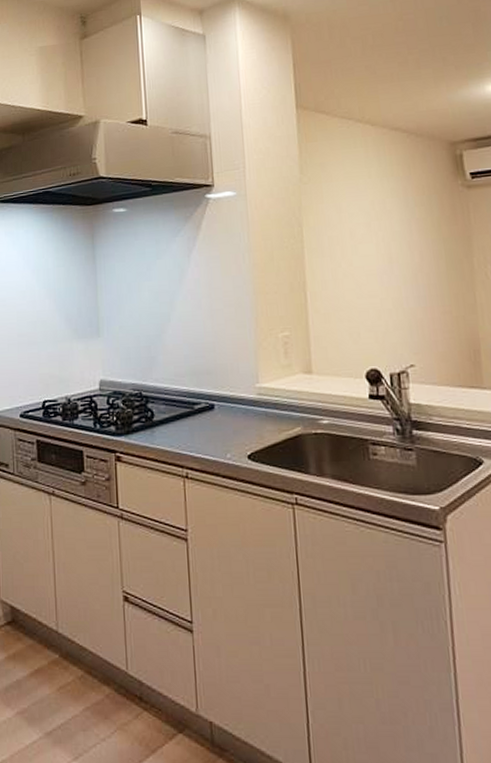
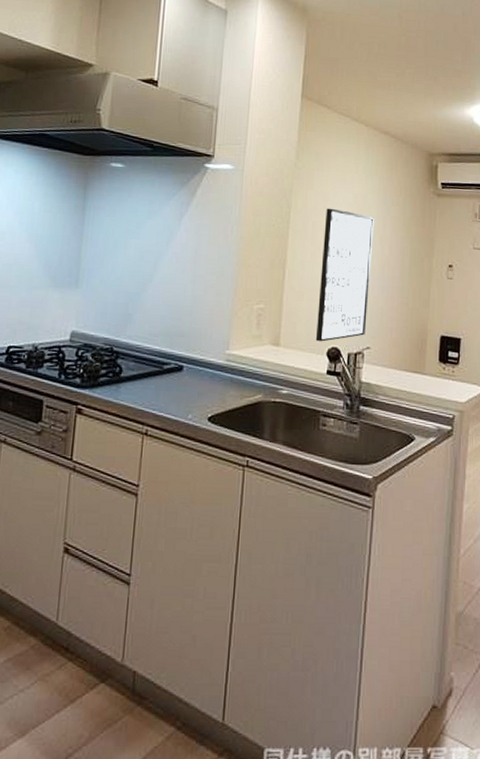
wall art: none [341,219,406,365] -> present [315,208,374,342]

